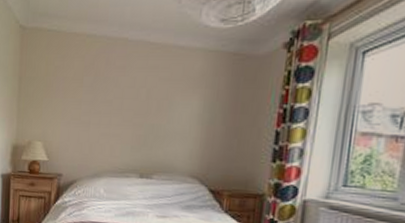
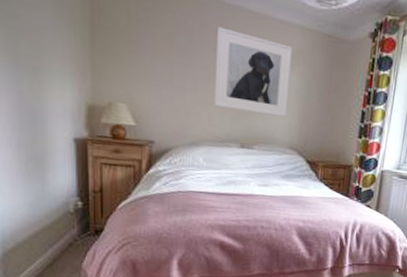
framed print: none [115,62,194,144] -> present [214,26,293,117]

